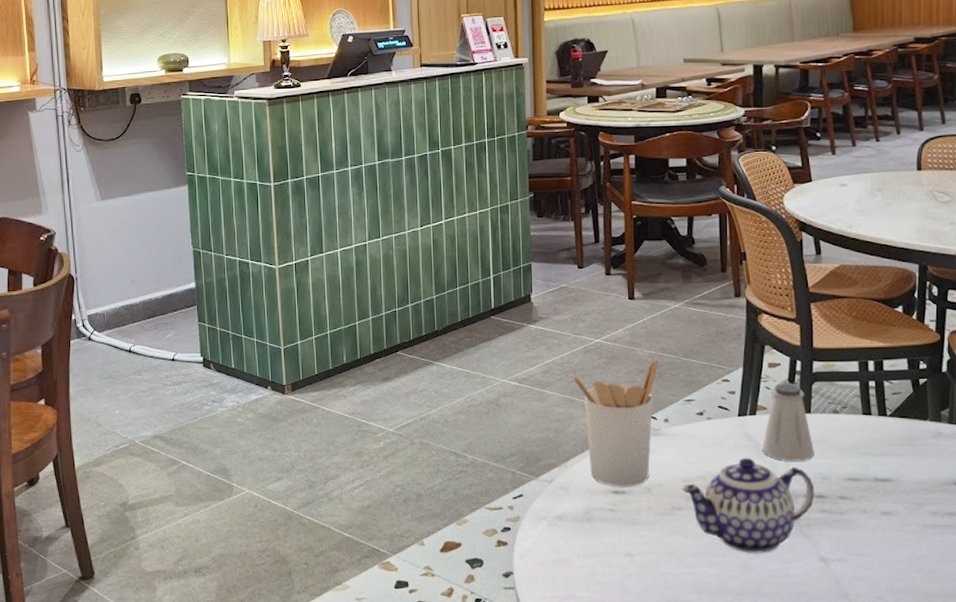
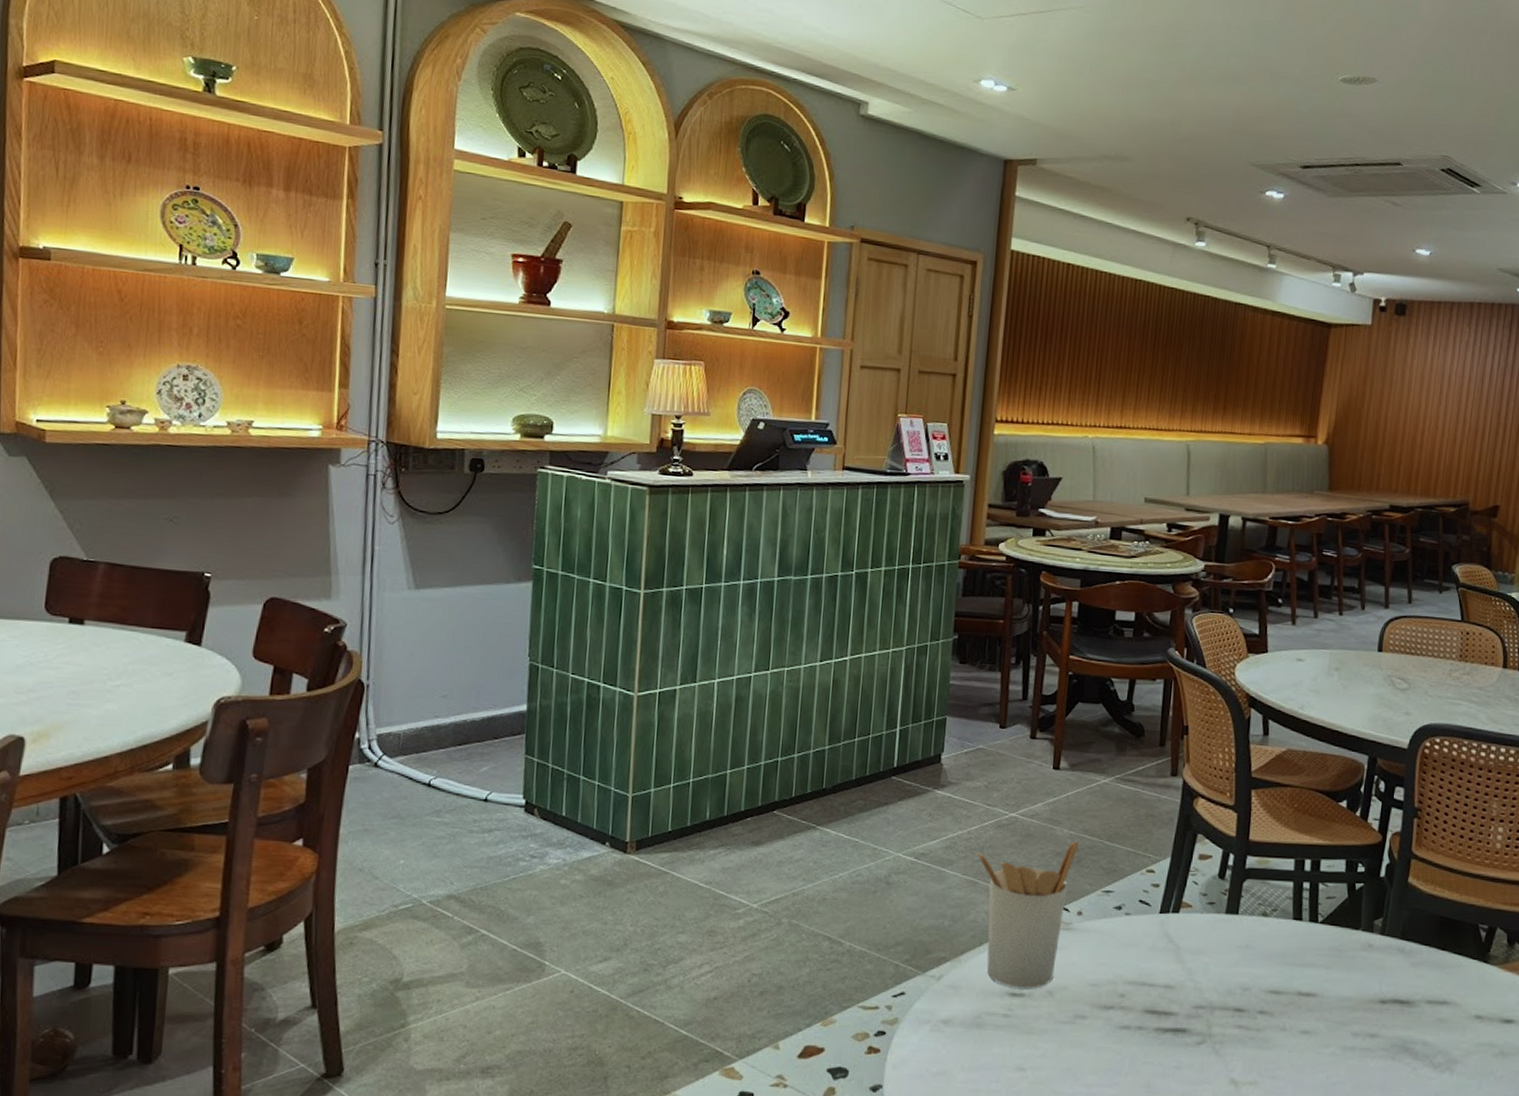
teapot: present [682,457,815,555] -> none [1088,961,1234,1074]
saltshaker: present [762,383,814,461] -> none [1181,878,1238,969]

